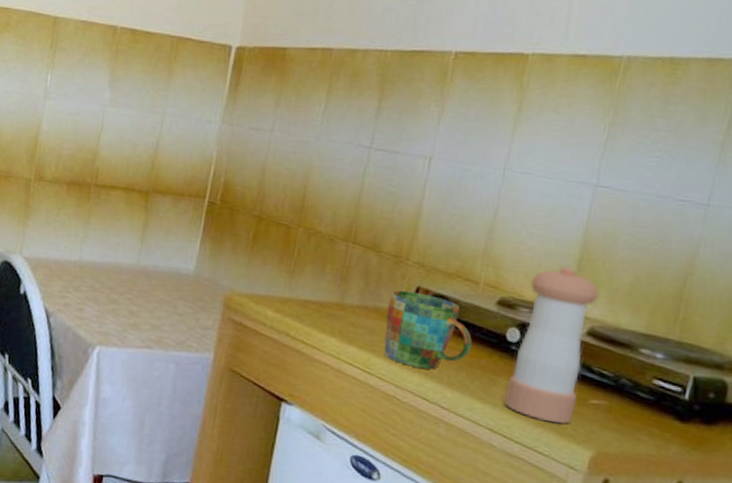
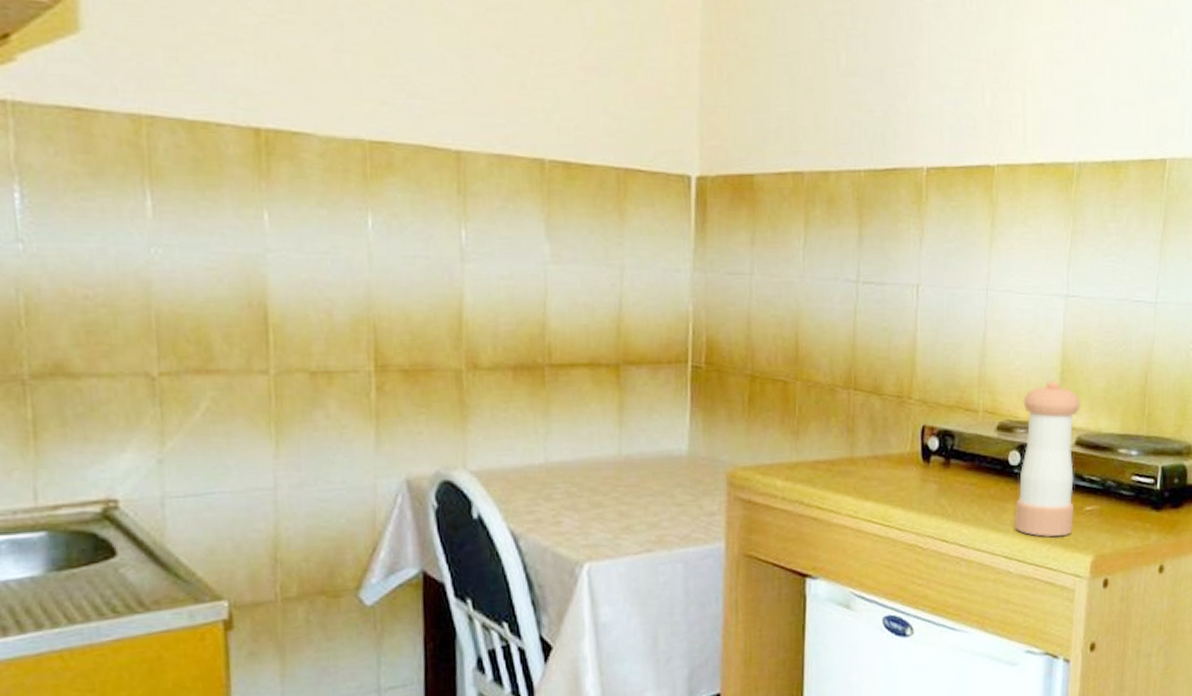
mug: present [383,290,472,370] -> none [897,431,979,511]

